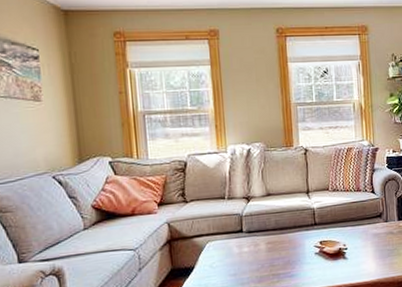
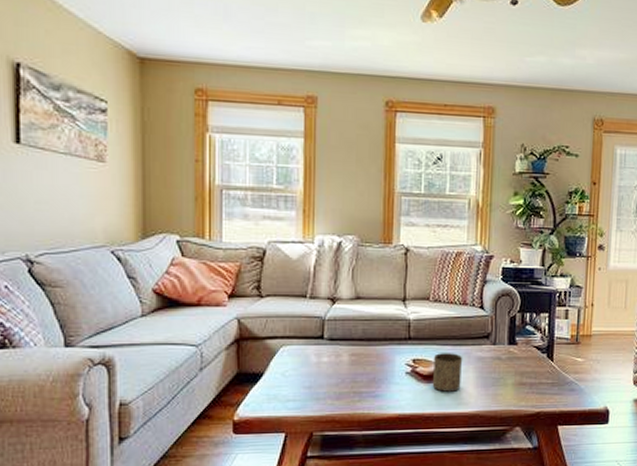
cup: none [337,232,362,266] -> present [432,353,463,392]

